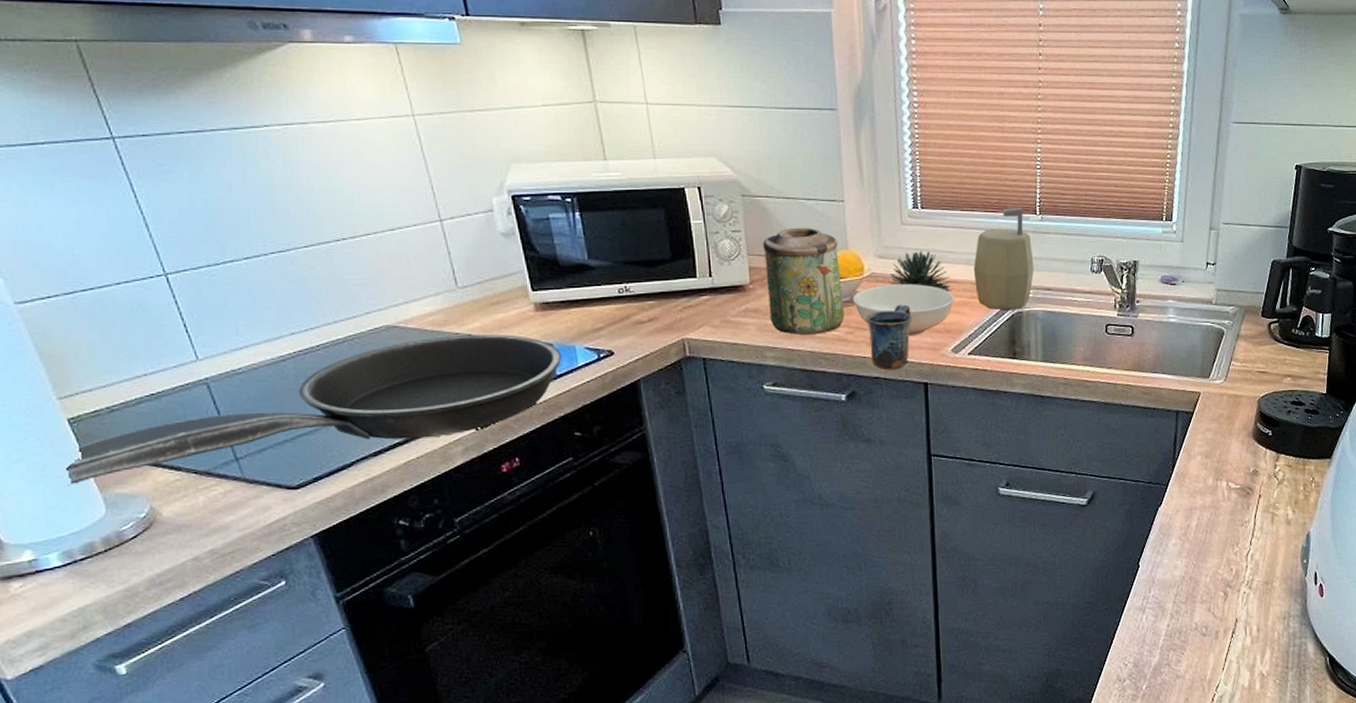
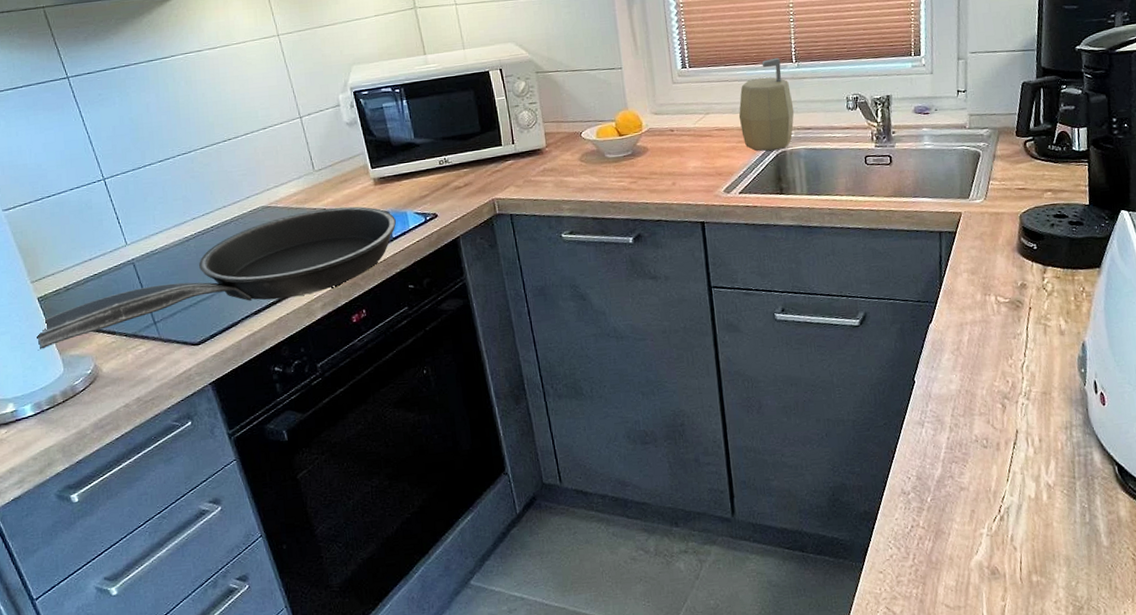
canister: present [763,227,844,335] -> none [555,94,628,188]
bowl: present [853,284,954,337] -> none [634,134,723,182]
mug: present [865,304,913,370] -> none [645,153,688,214]
succulent plant: present [888,251,952,292] -> none [664,104,721,140]

